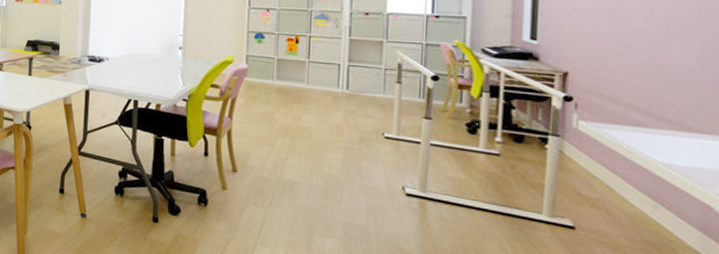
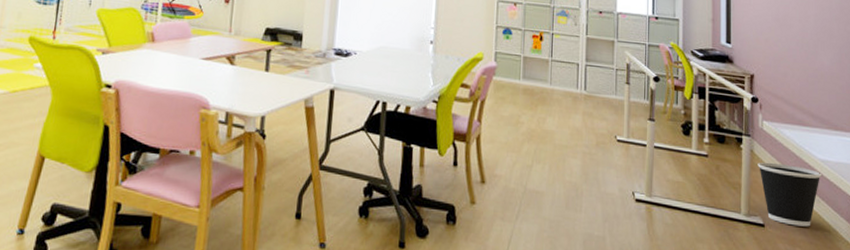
wastebasket: none [568,163,662,233] -> present [758,162,821,227]

